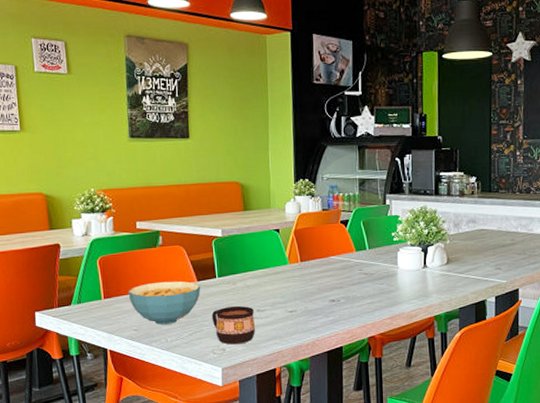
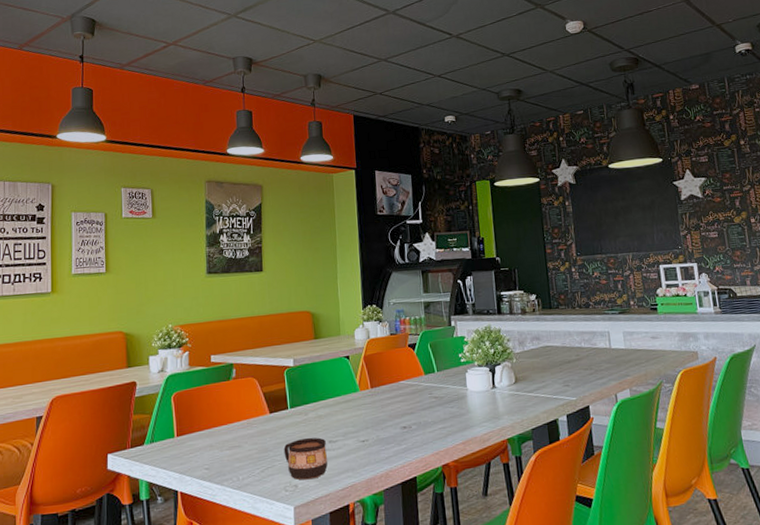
cereal bowl: present [128,281,201,325] -> none [201,414,273,462]

